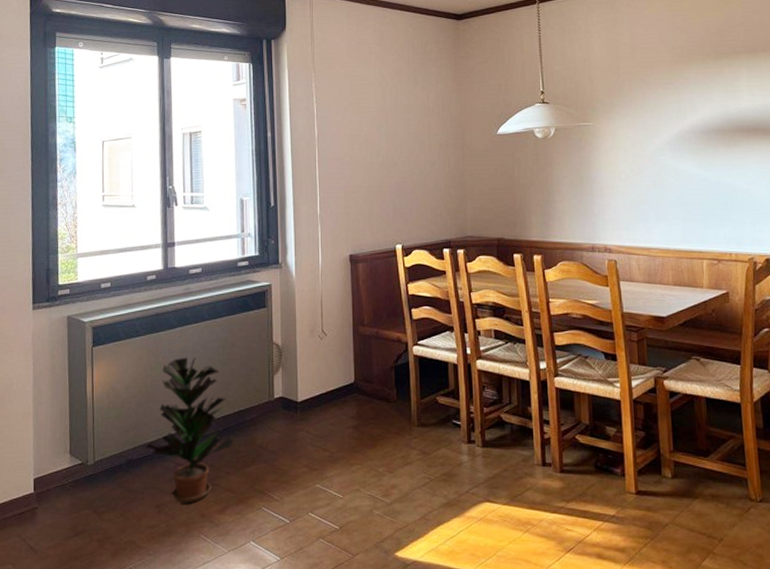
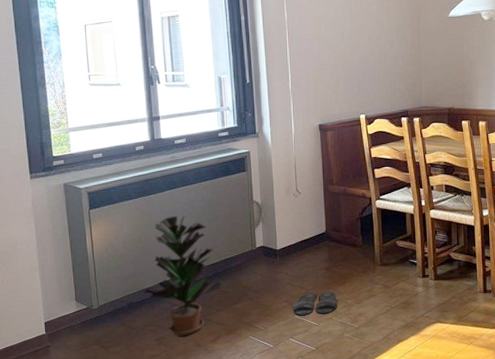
slippers: none [313,455,368,485] -> present [292,291,339,316]

